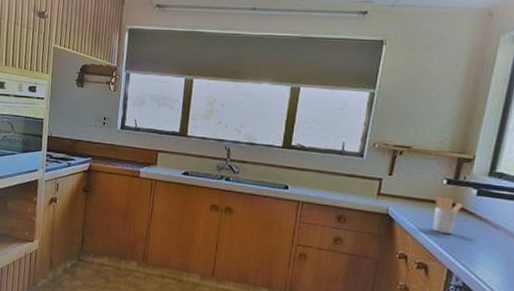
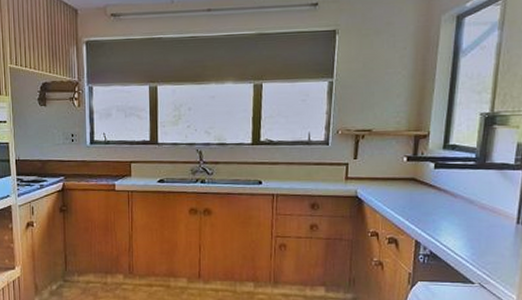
utensil holder: present [433,195,463,234] -> none [398,173,423,207]

